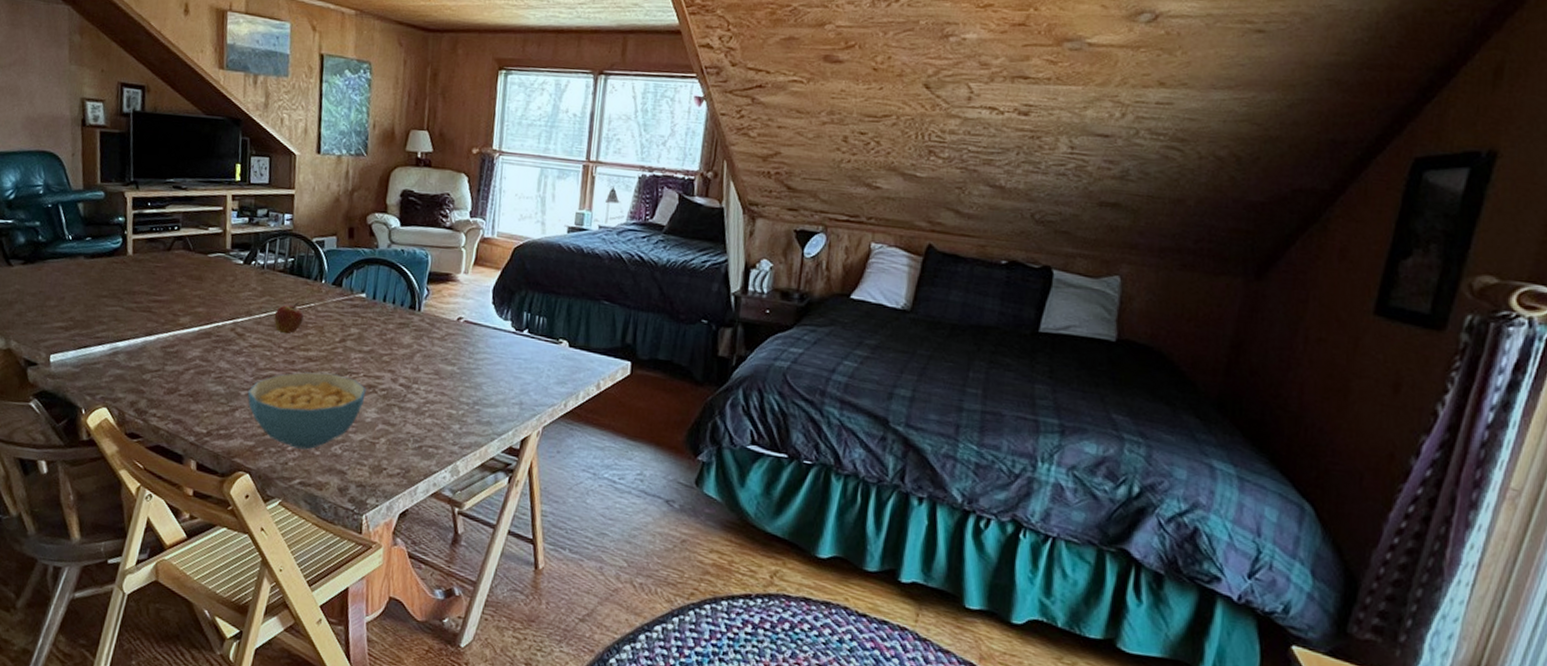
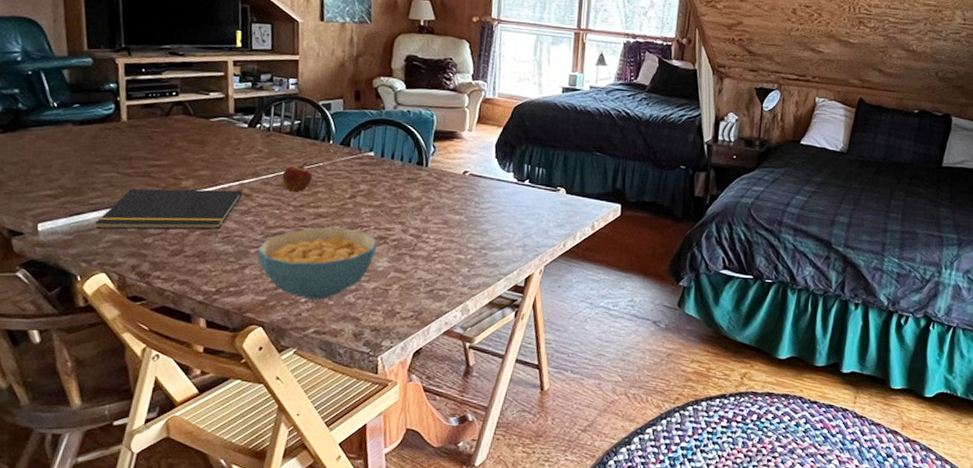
notepad: none [100,323,235,370] -> present [95,188,242,230]

